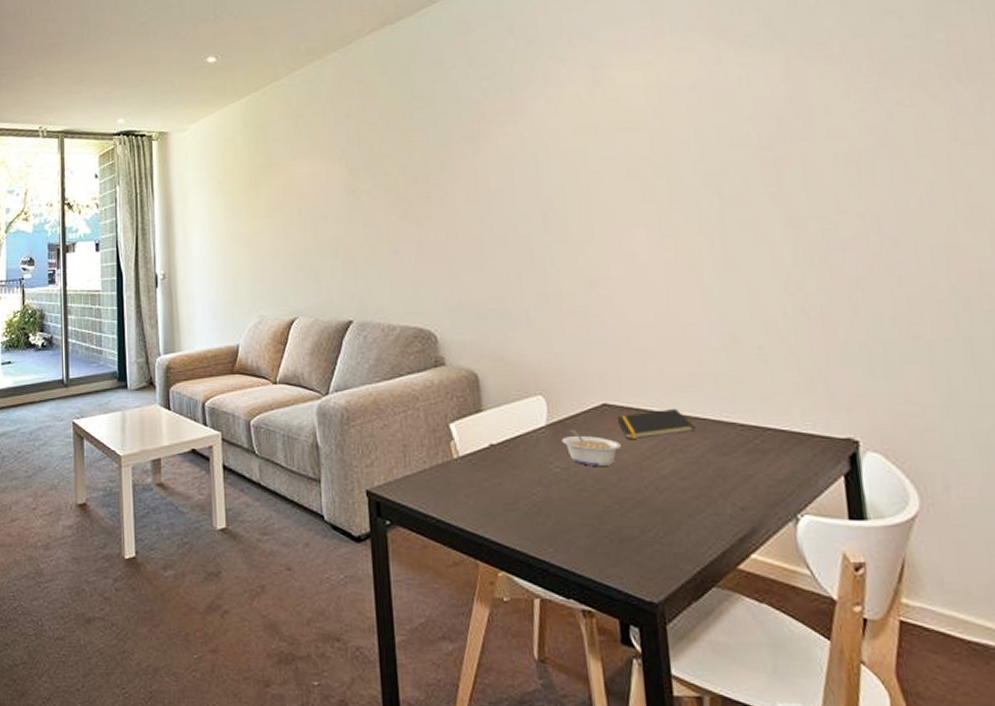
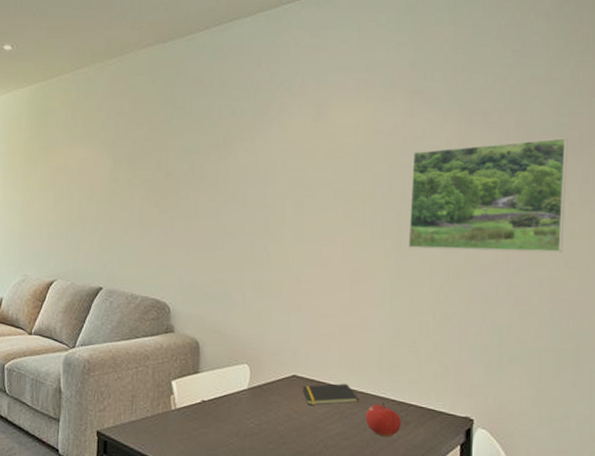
legume: present [561,429,621,466] -> none [258,393,302,425]
fruit: none [706,427,757,472] -> present [366,401,401,437]
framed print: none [727,58,960,230] -> present [408,137,568,253]

